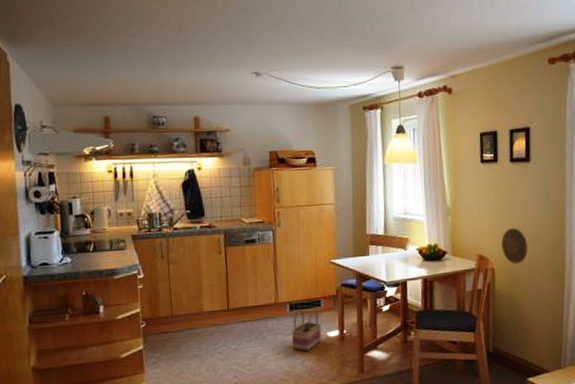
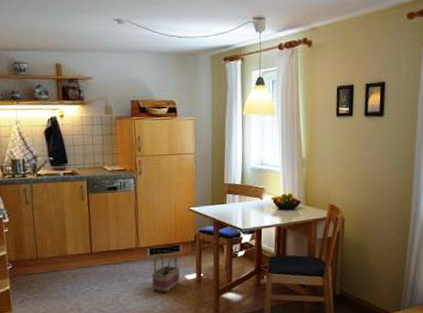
decorative plate: present [501,228,528,264] -> none [352,180,377,214]

